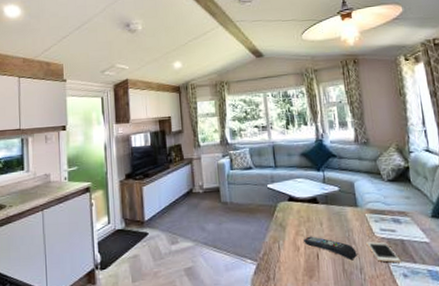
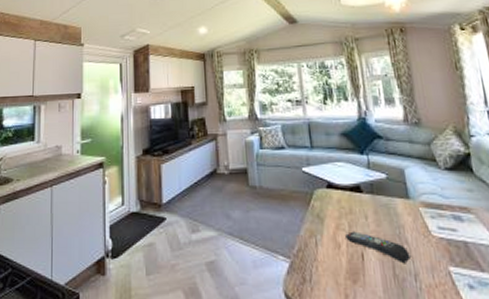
cell phone: present [366,242,401,263] -> none [421,242,465,269]

